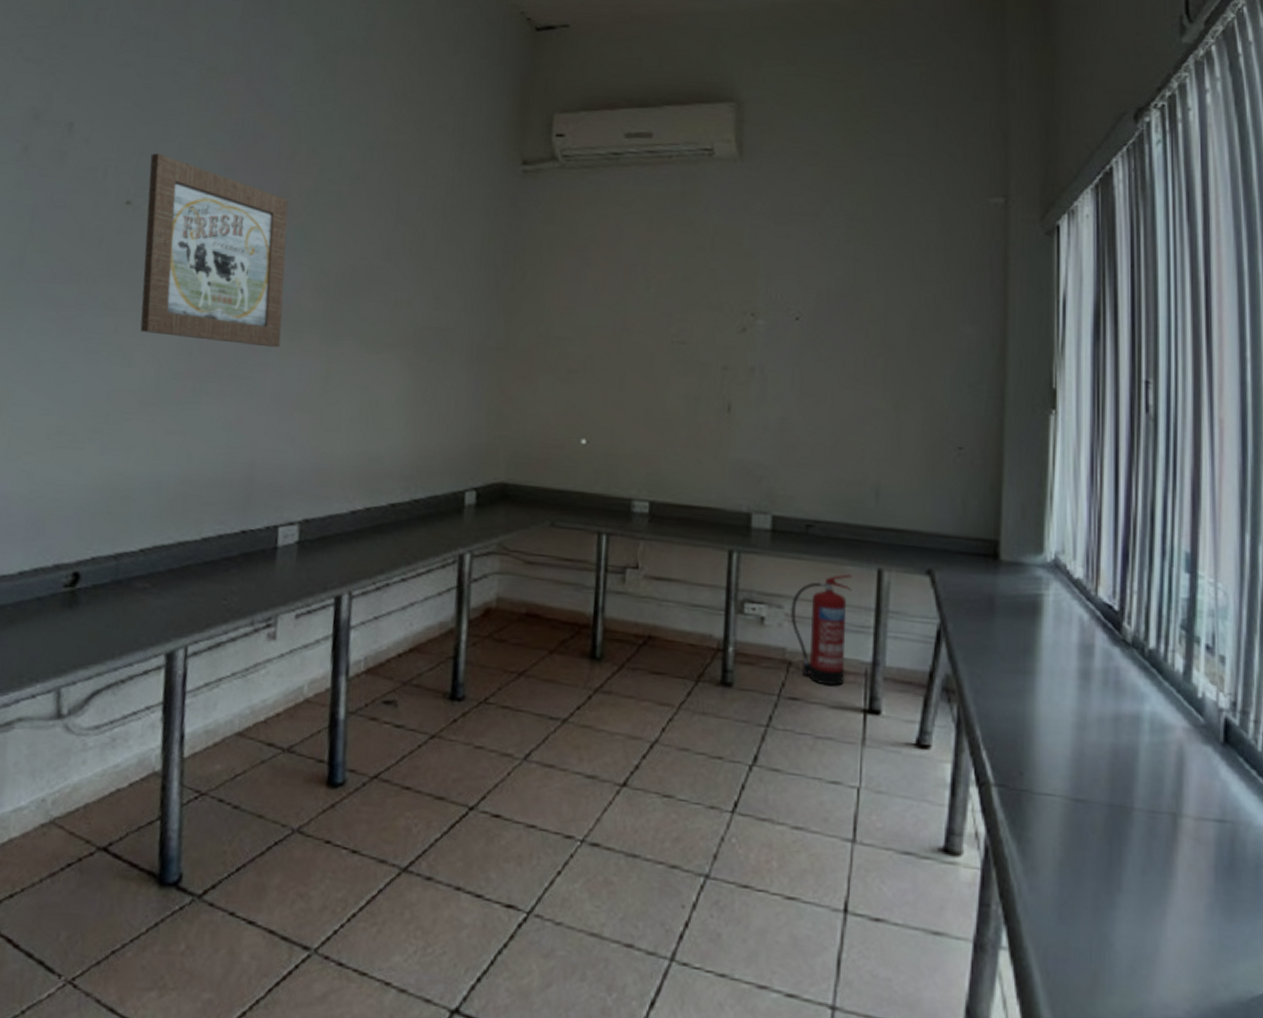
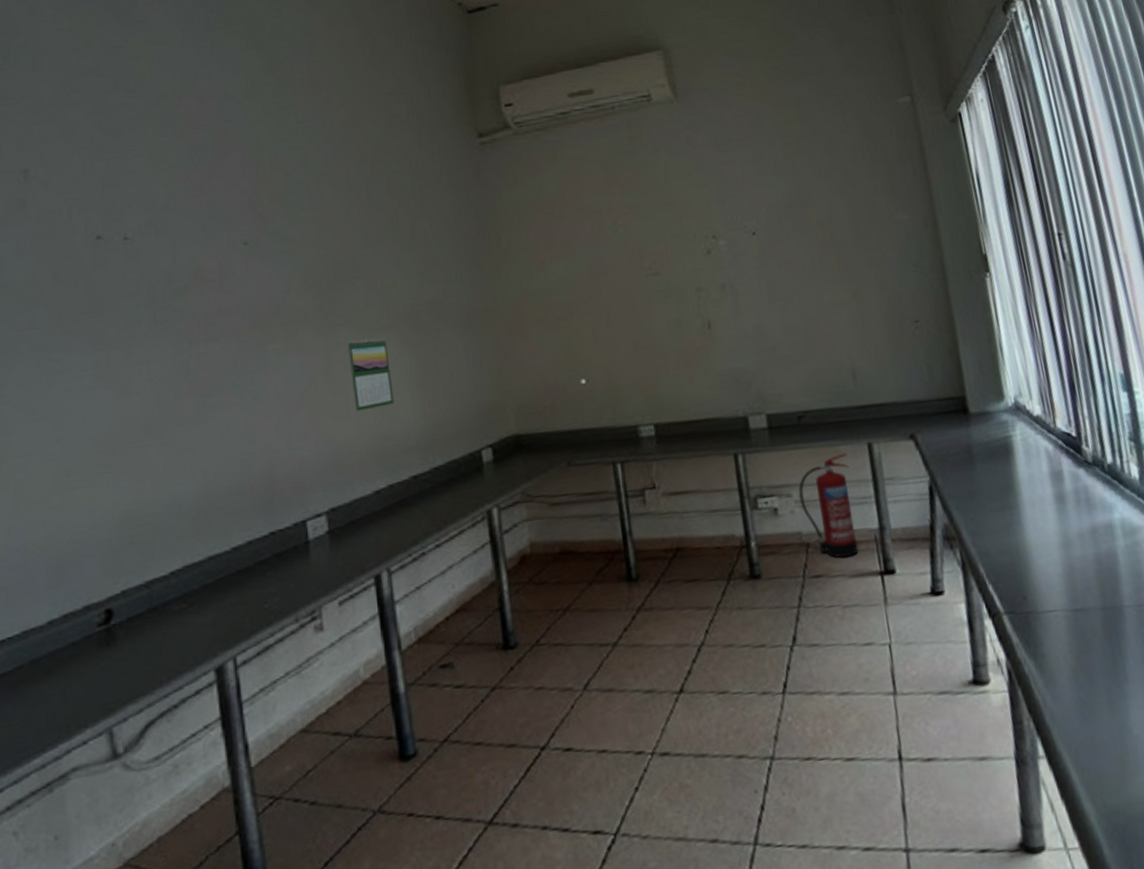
wall art: present [140,153,289,348] -> none [114,185,277,361]
calendar: none [346,352,390,427] -> present [348,338,394,412]

